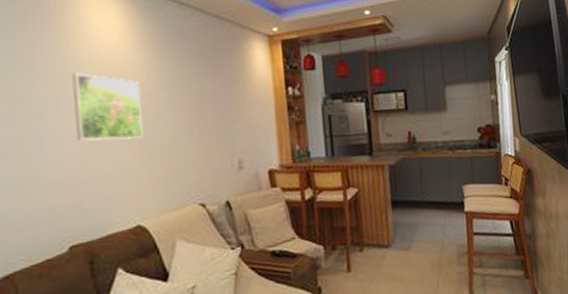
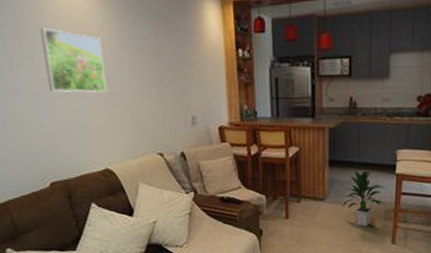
indoor plant: none [410,209,458,276] -> present [342,170,386,227]

